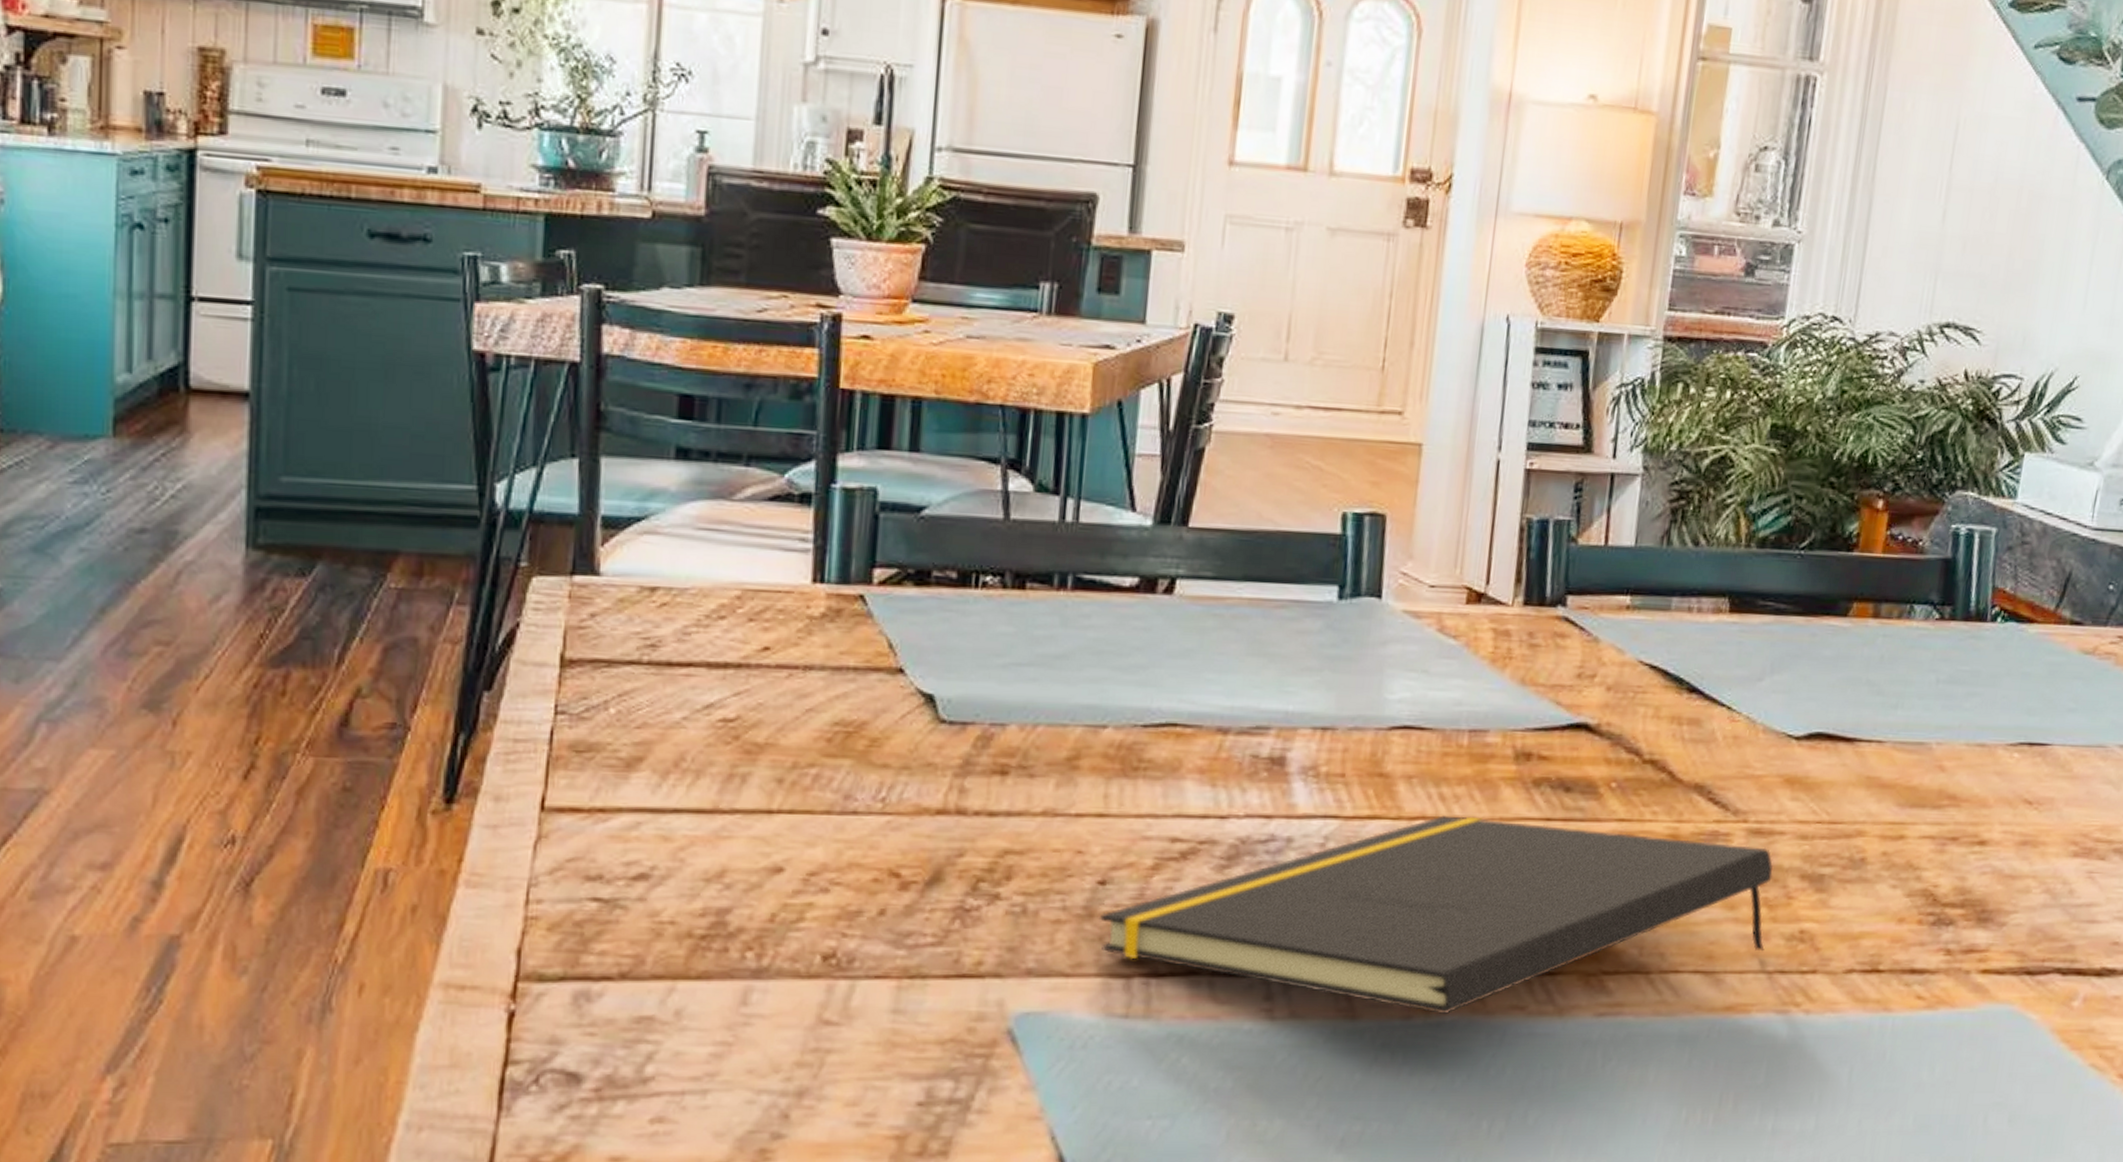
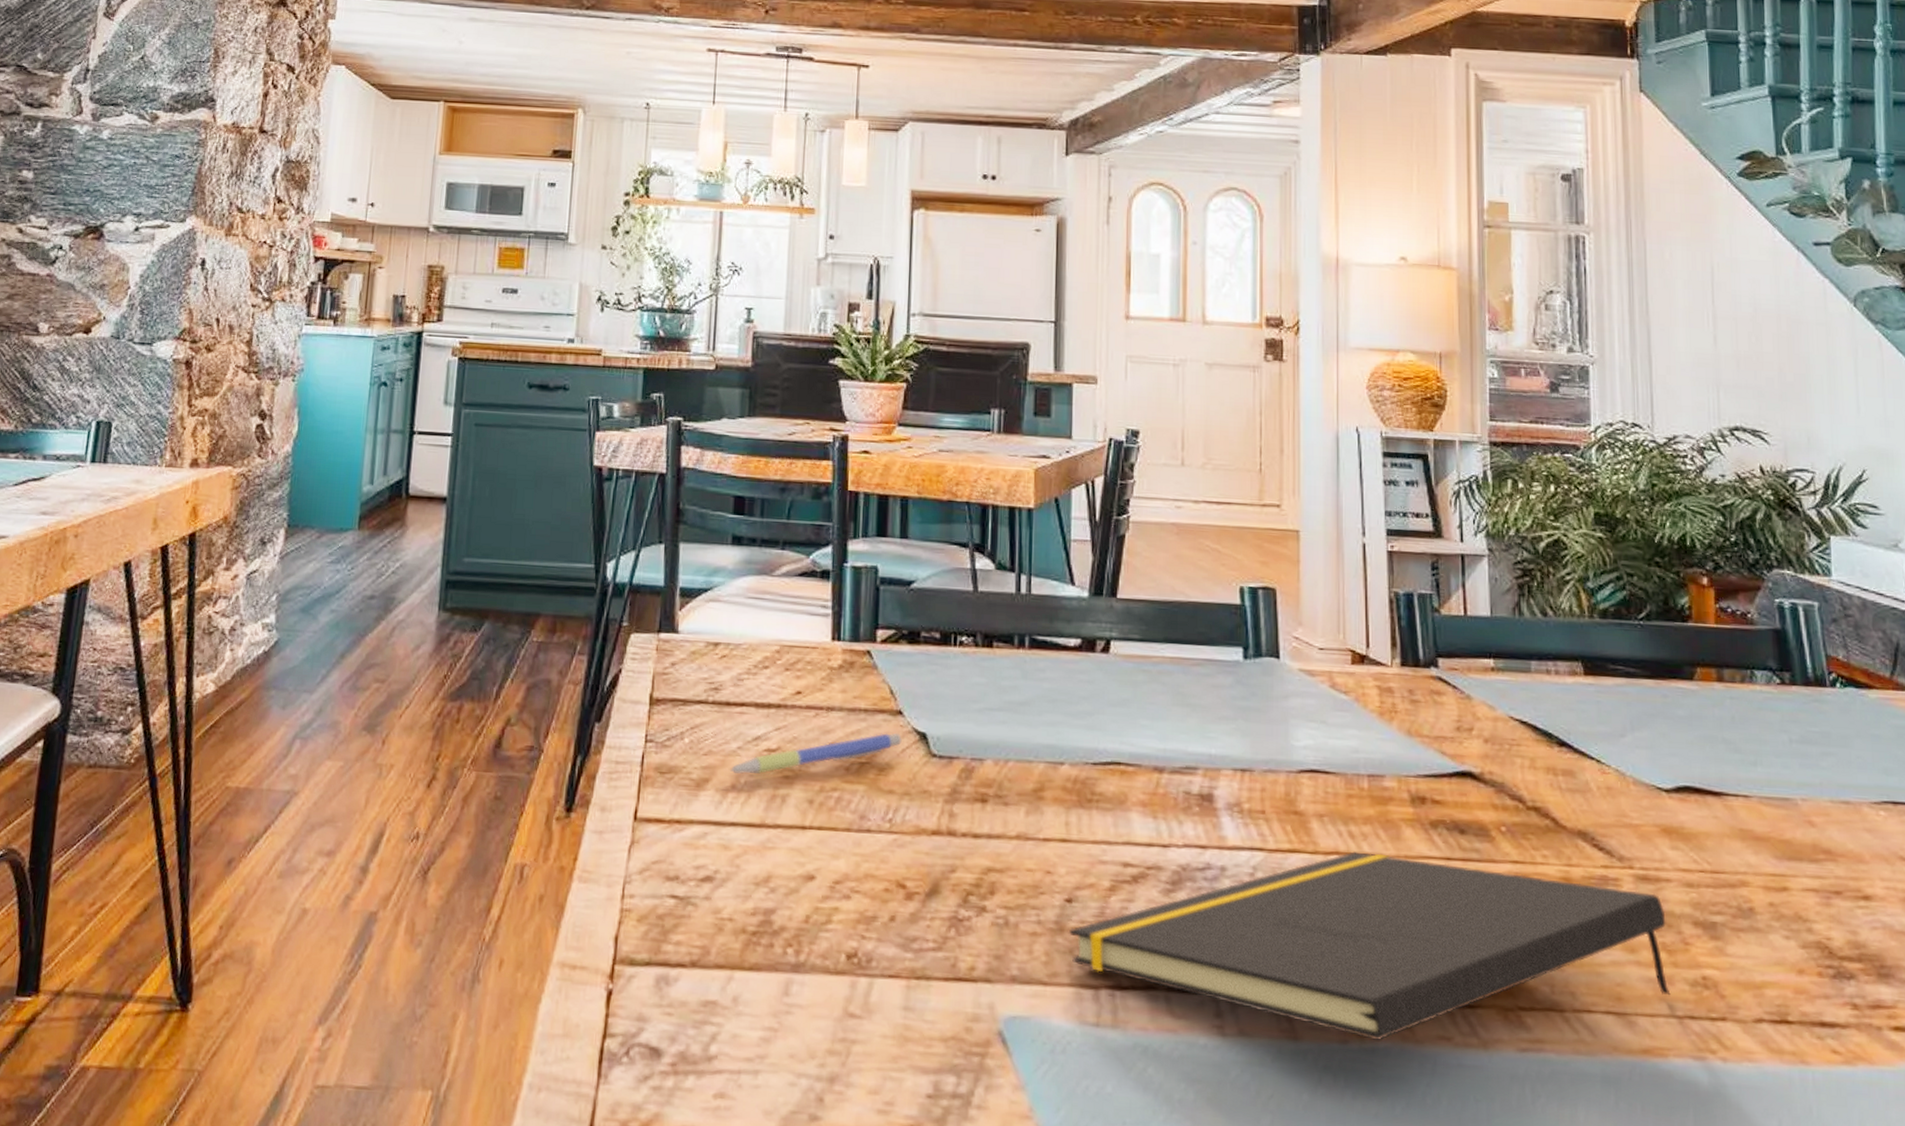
pen: none [672,695,902,750] -> present [730,733,902,774]

